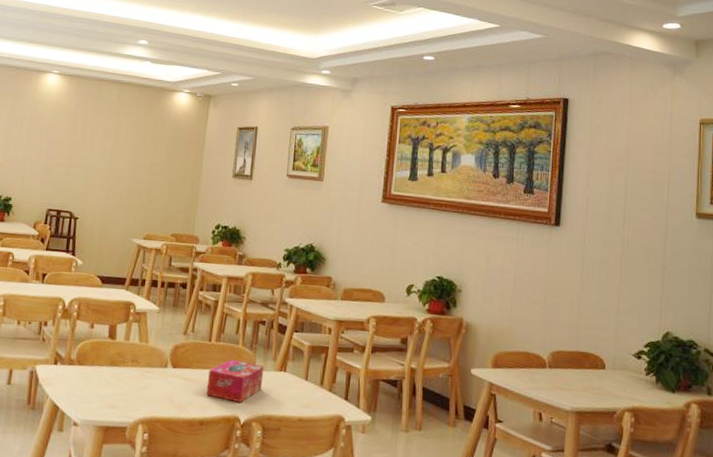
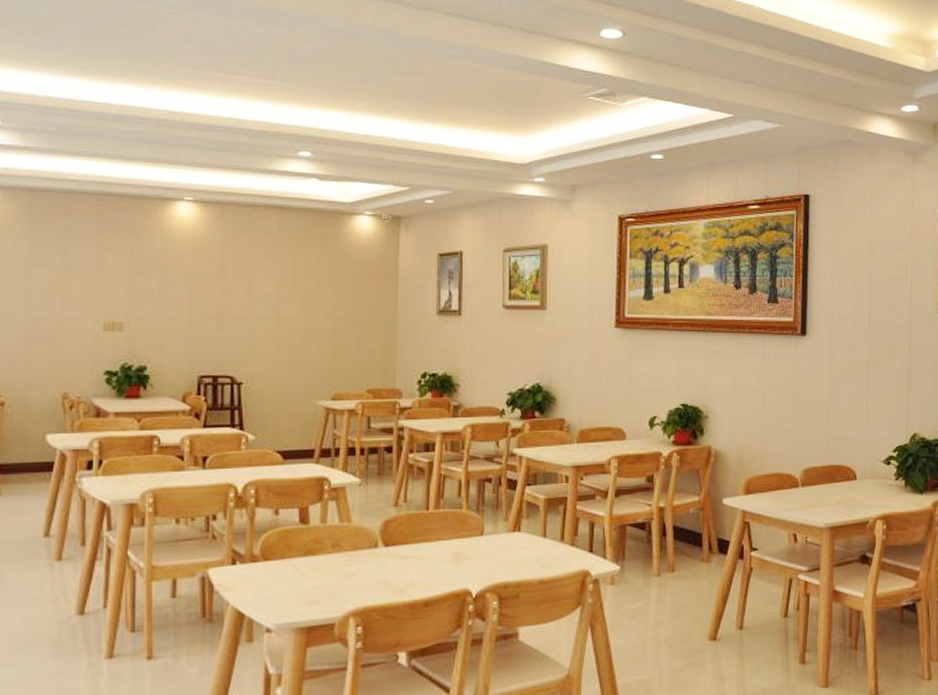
tissue box: present [206,359,264,402] -> none [428,526,495,574]

